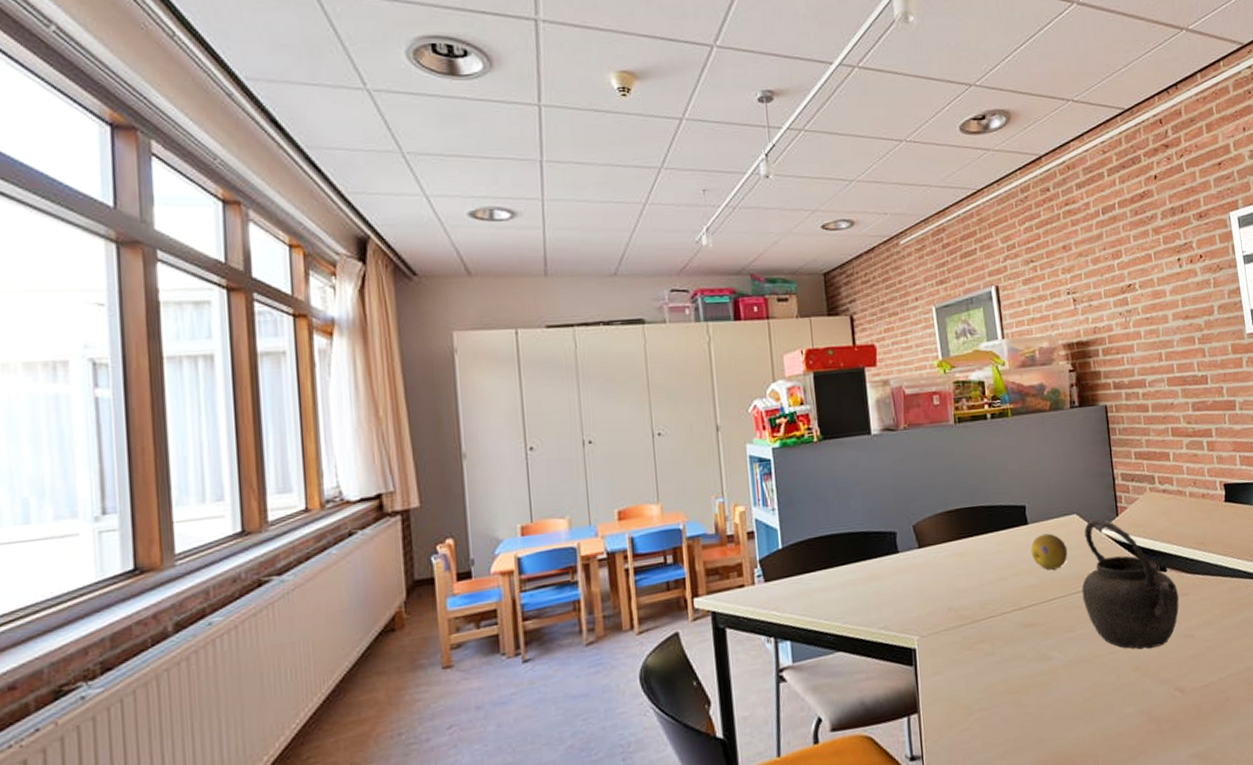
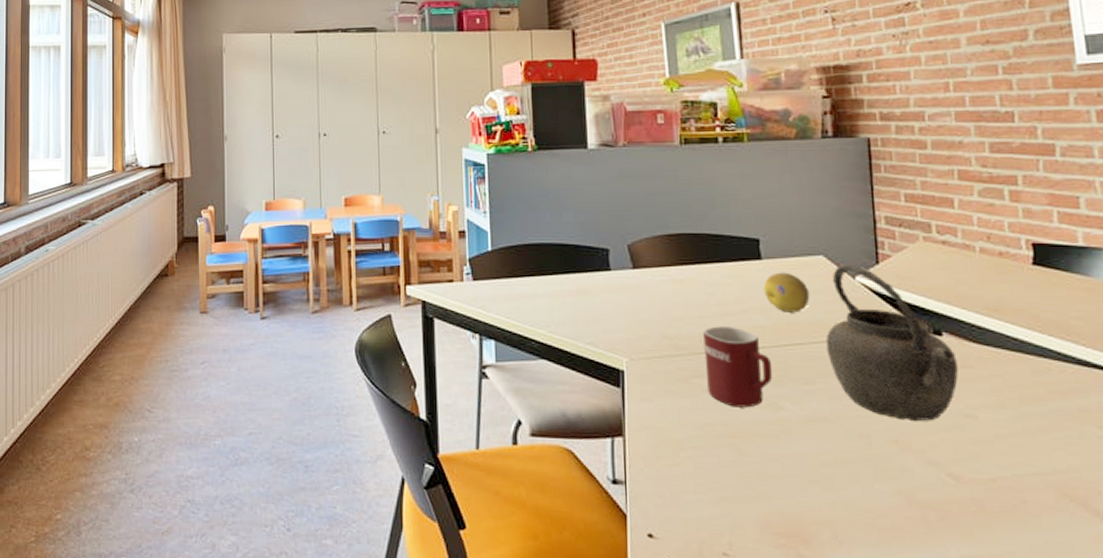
mug: none [983,590,1042,665] -> present [703,326,773,408]

